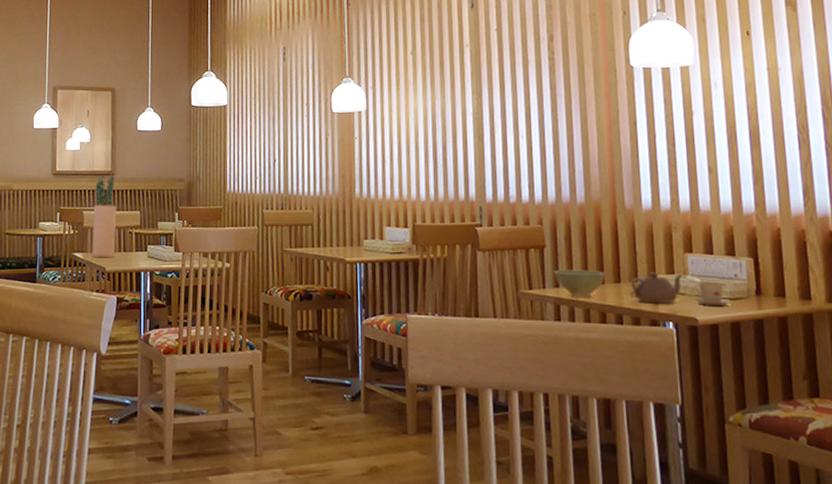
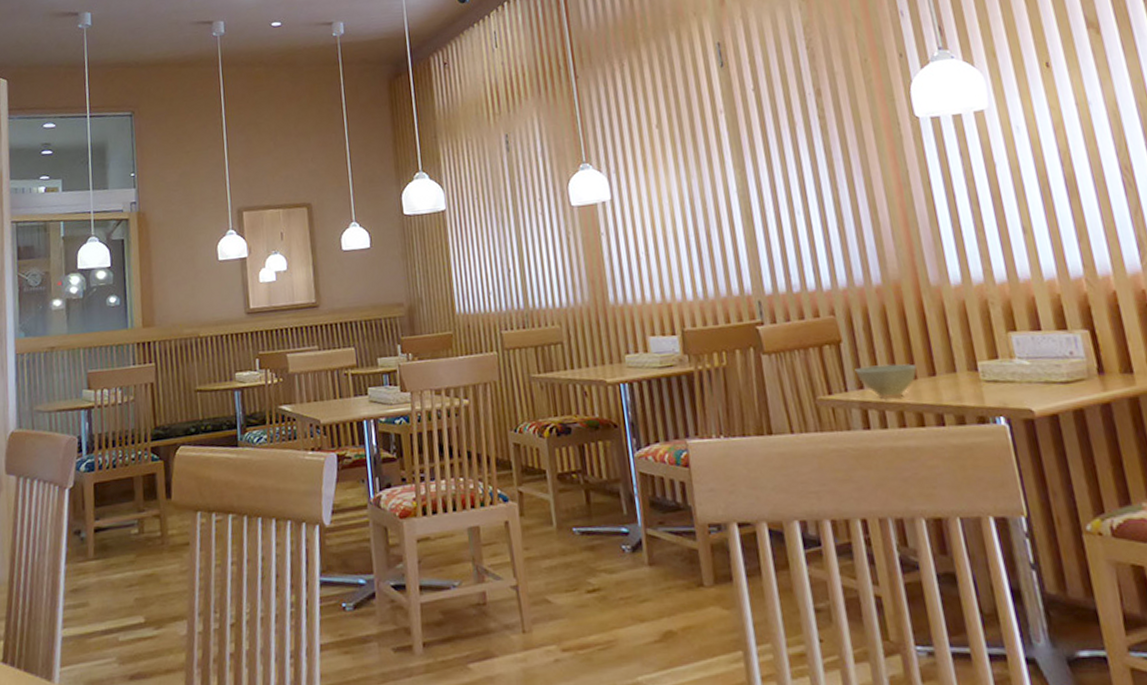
vase: present [92,171,117,258] -> none [298,302,330,410]
teapot: present [630,272,684,304] -> none [948,357,1010,398]
teacup: present [693,281,732,307] -> none [1023,363,1072,393]

